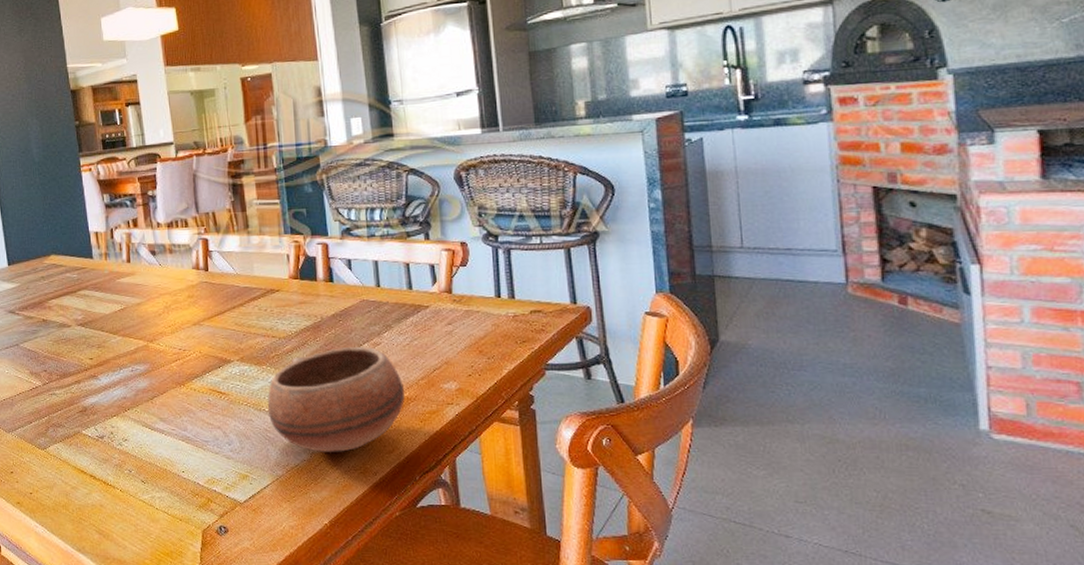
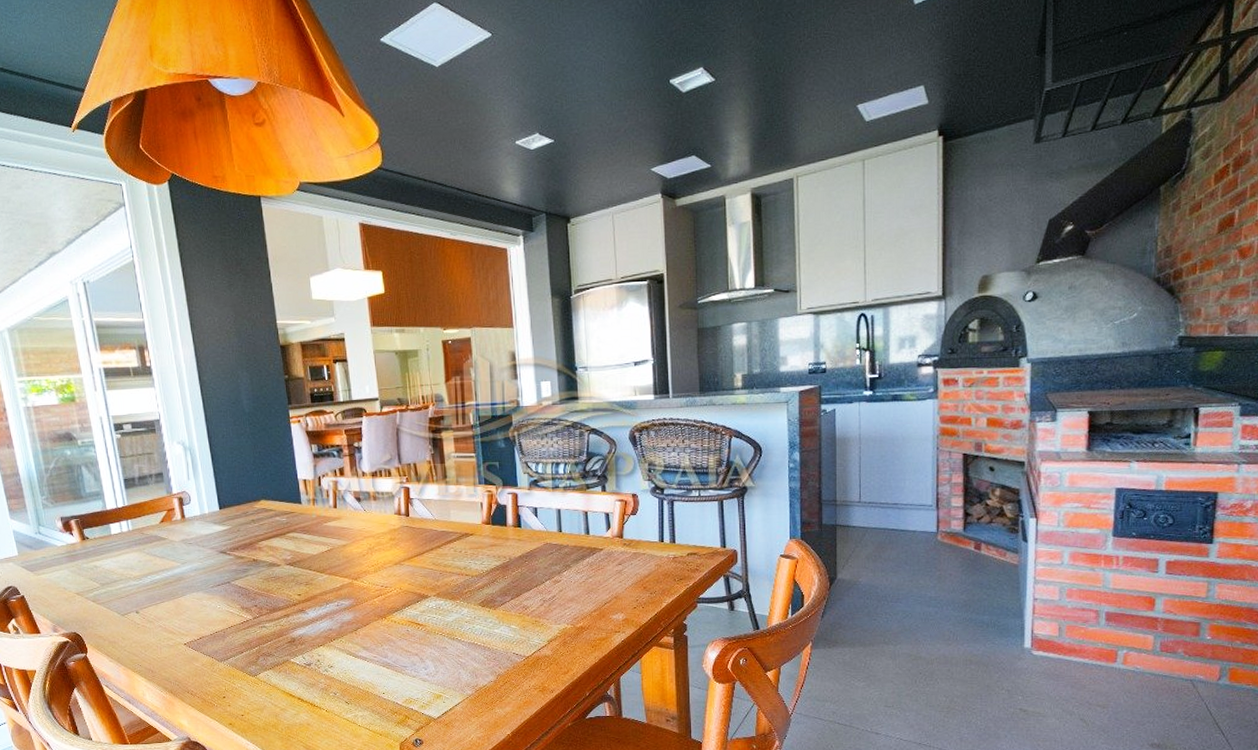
bowl: present [267,346,405,452] -> none [460,583,579,674]

